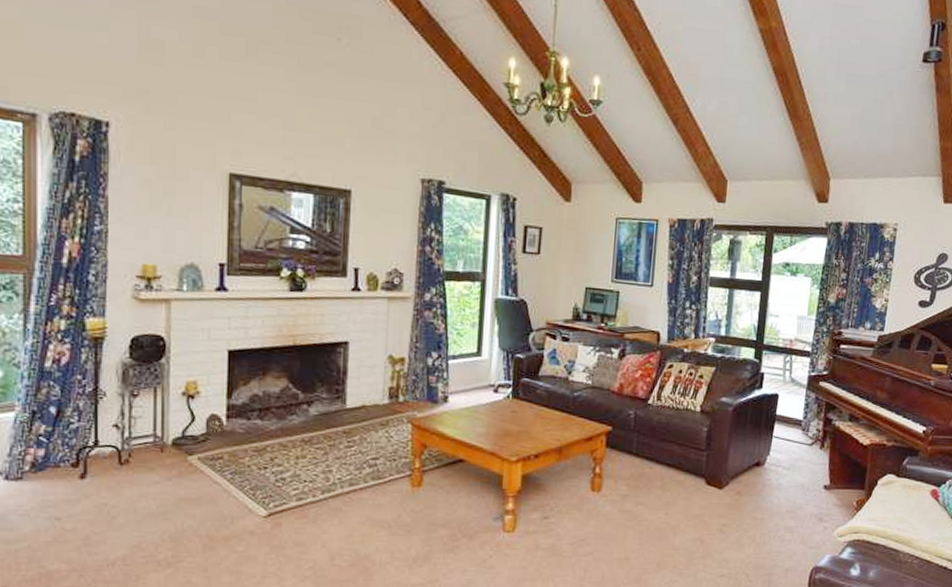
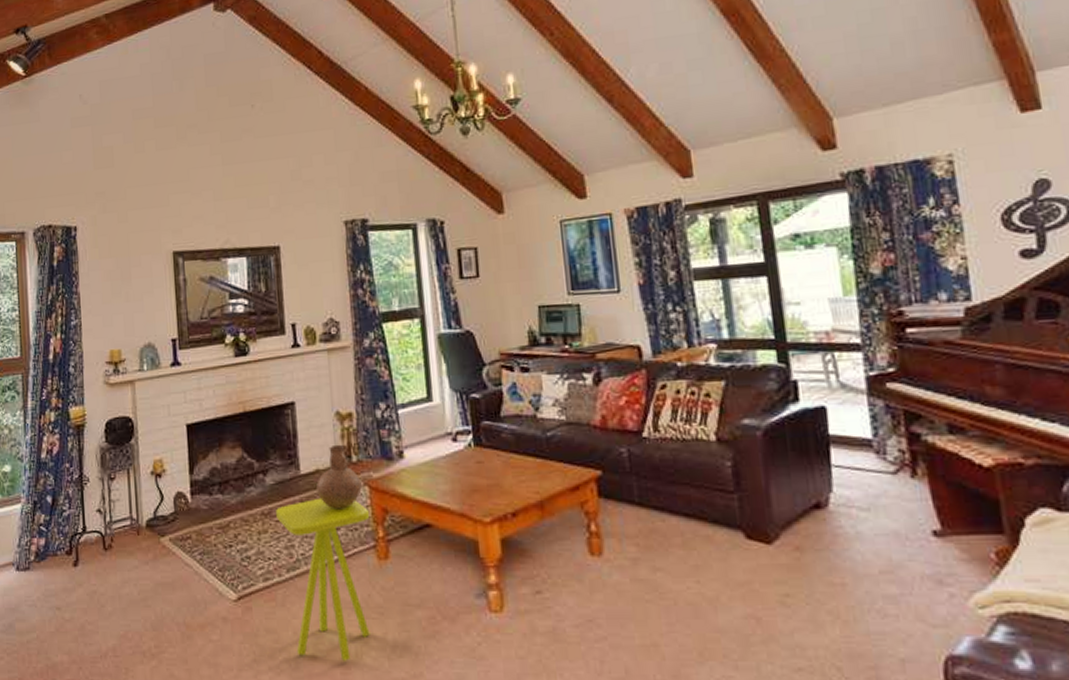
side table: none [317,430,409,569] -> present [276,497,370,661]
vase: none [361,384,405,442] -> present [316,444,362,509]

